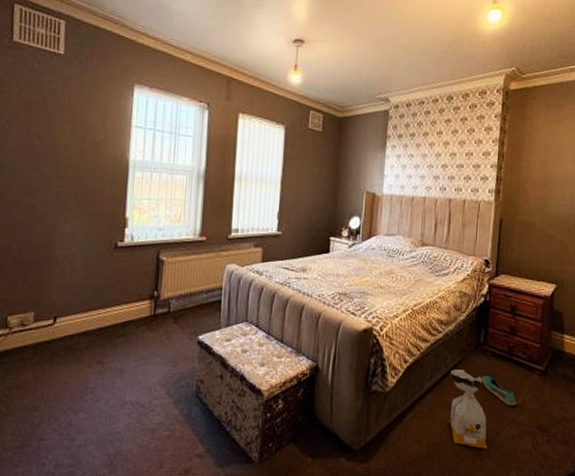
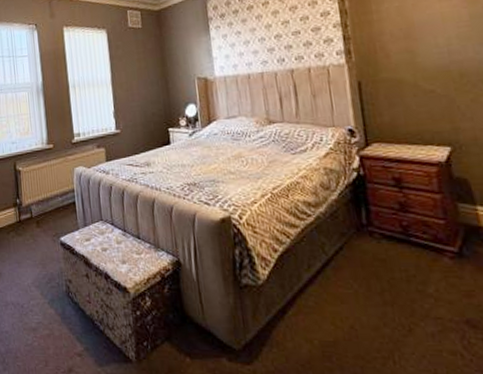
bag: present [448,369,487,449] -> none [332,256,399,350]
shoe: present [482,375,517,406] -> none [374,261,428,297]

